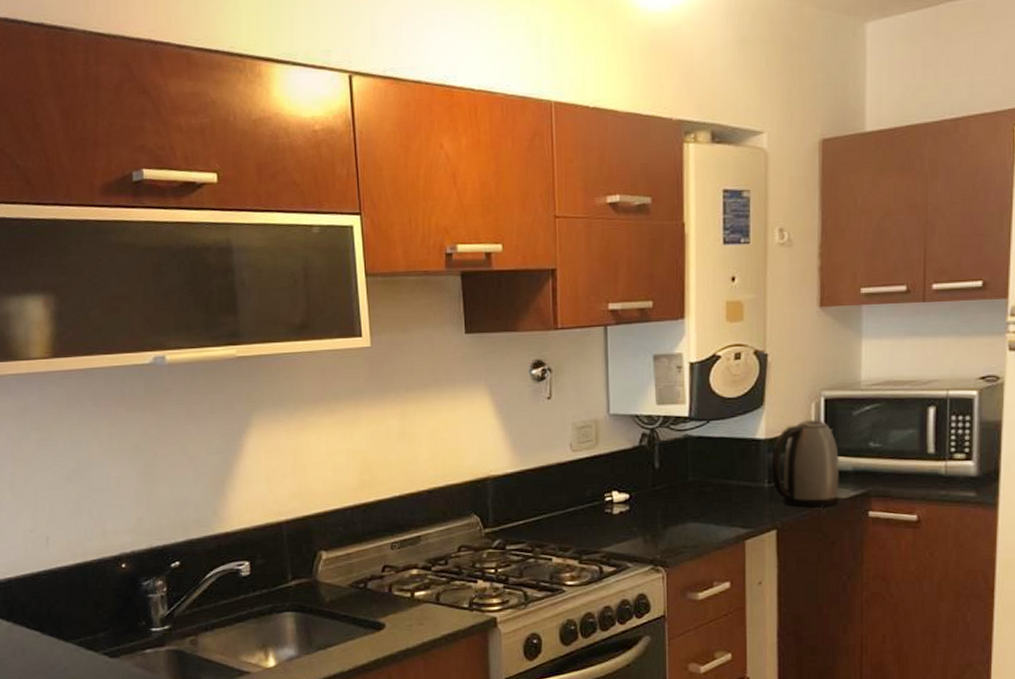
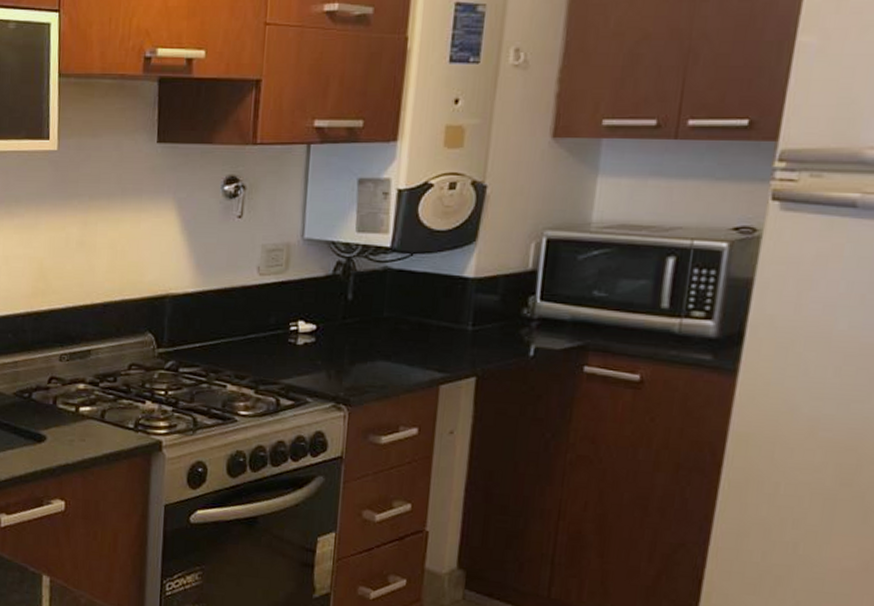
kettle: present [771,420,839,508] -> none [477,261,557,357]

